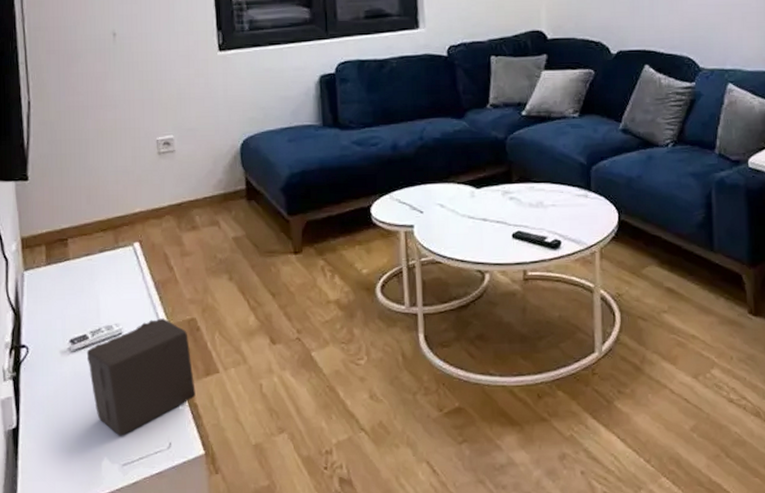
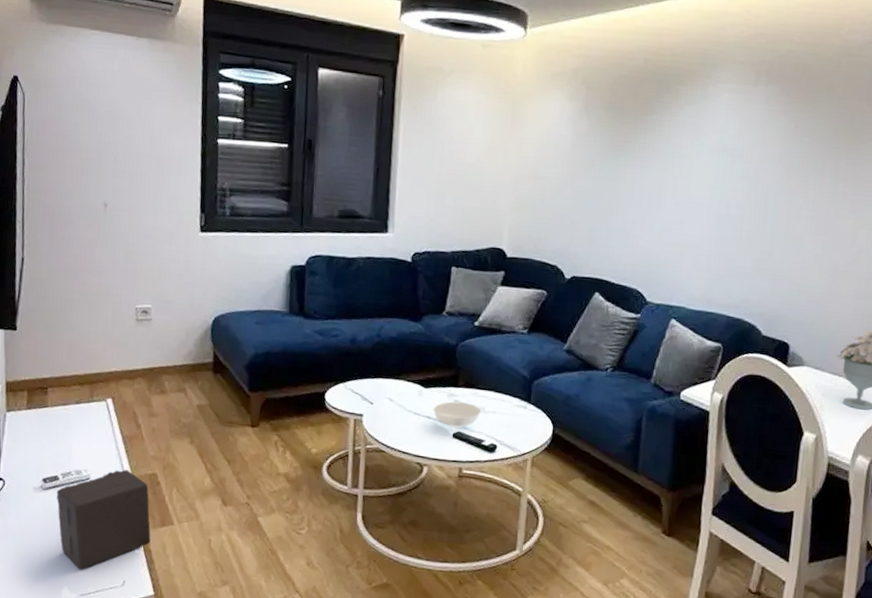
bowl: none [488,199,540,228] -> present [433,401,481,429]

